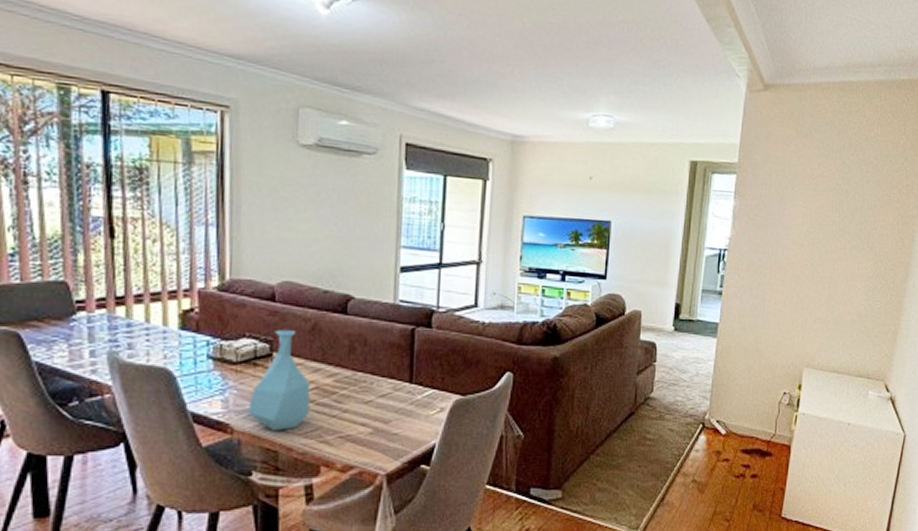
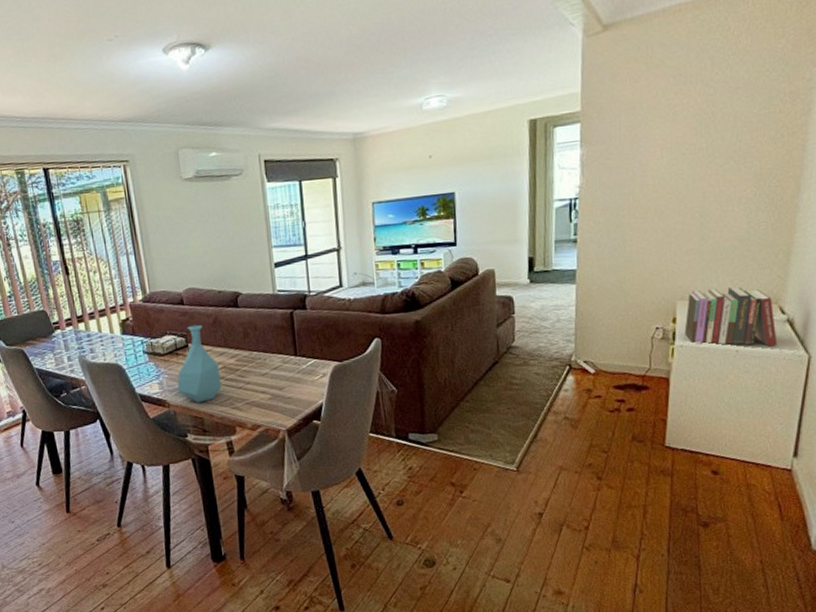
books: none [807,358,882,422] -> present [684,287,778,347]

